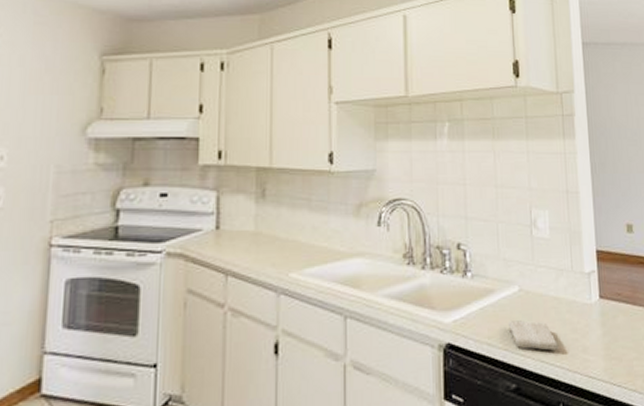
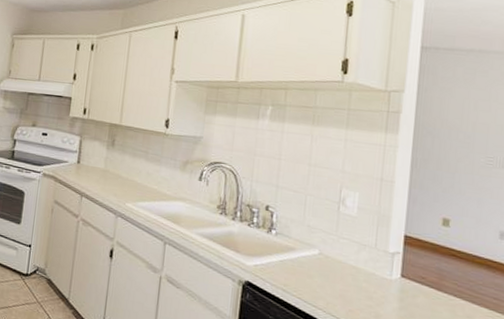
washcloth: present [509,320,558,351] -> none [304,276,351,310]

